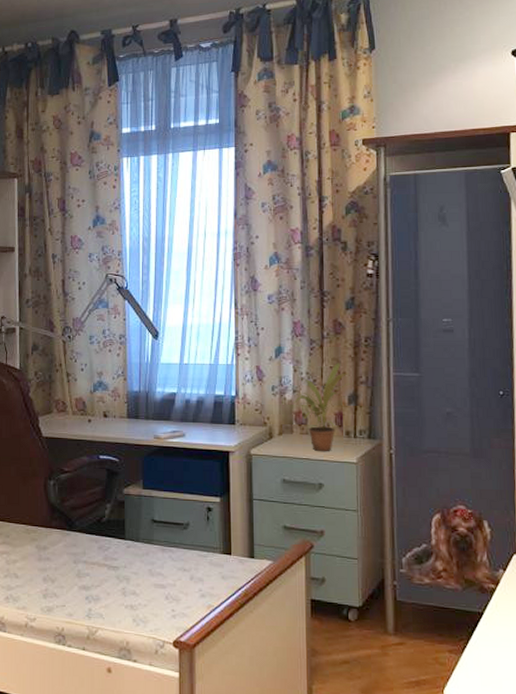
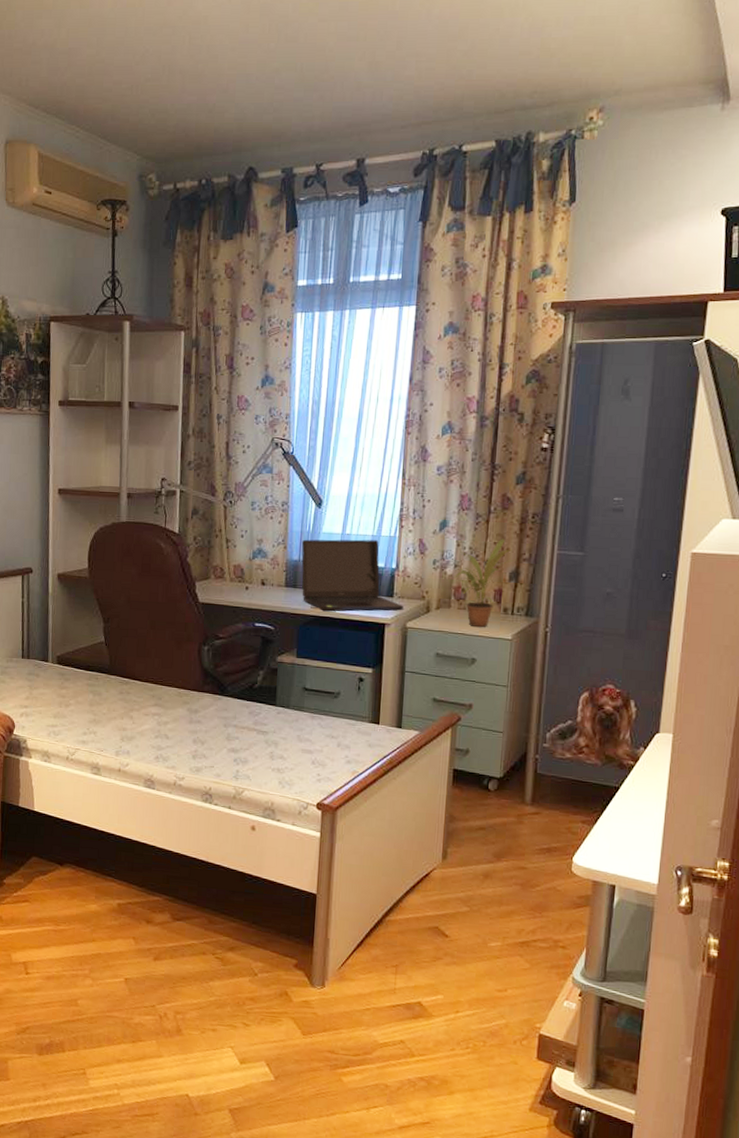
laptop: none [141,368,246,441] -> present [301,539,403,612]

